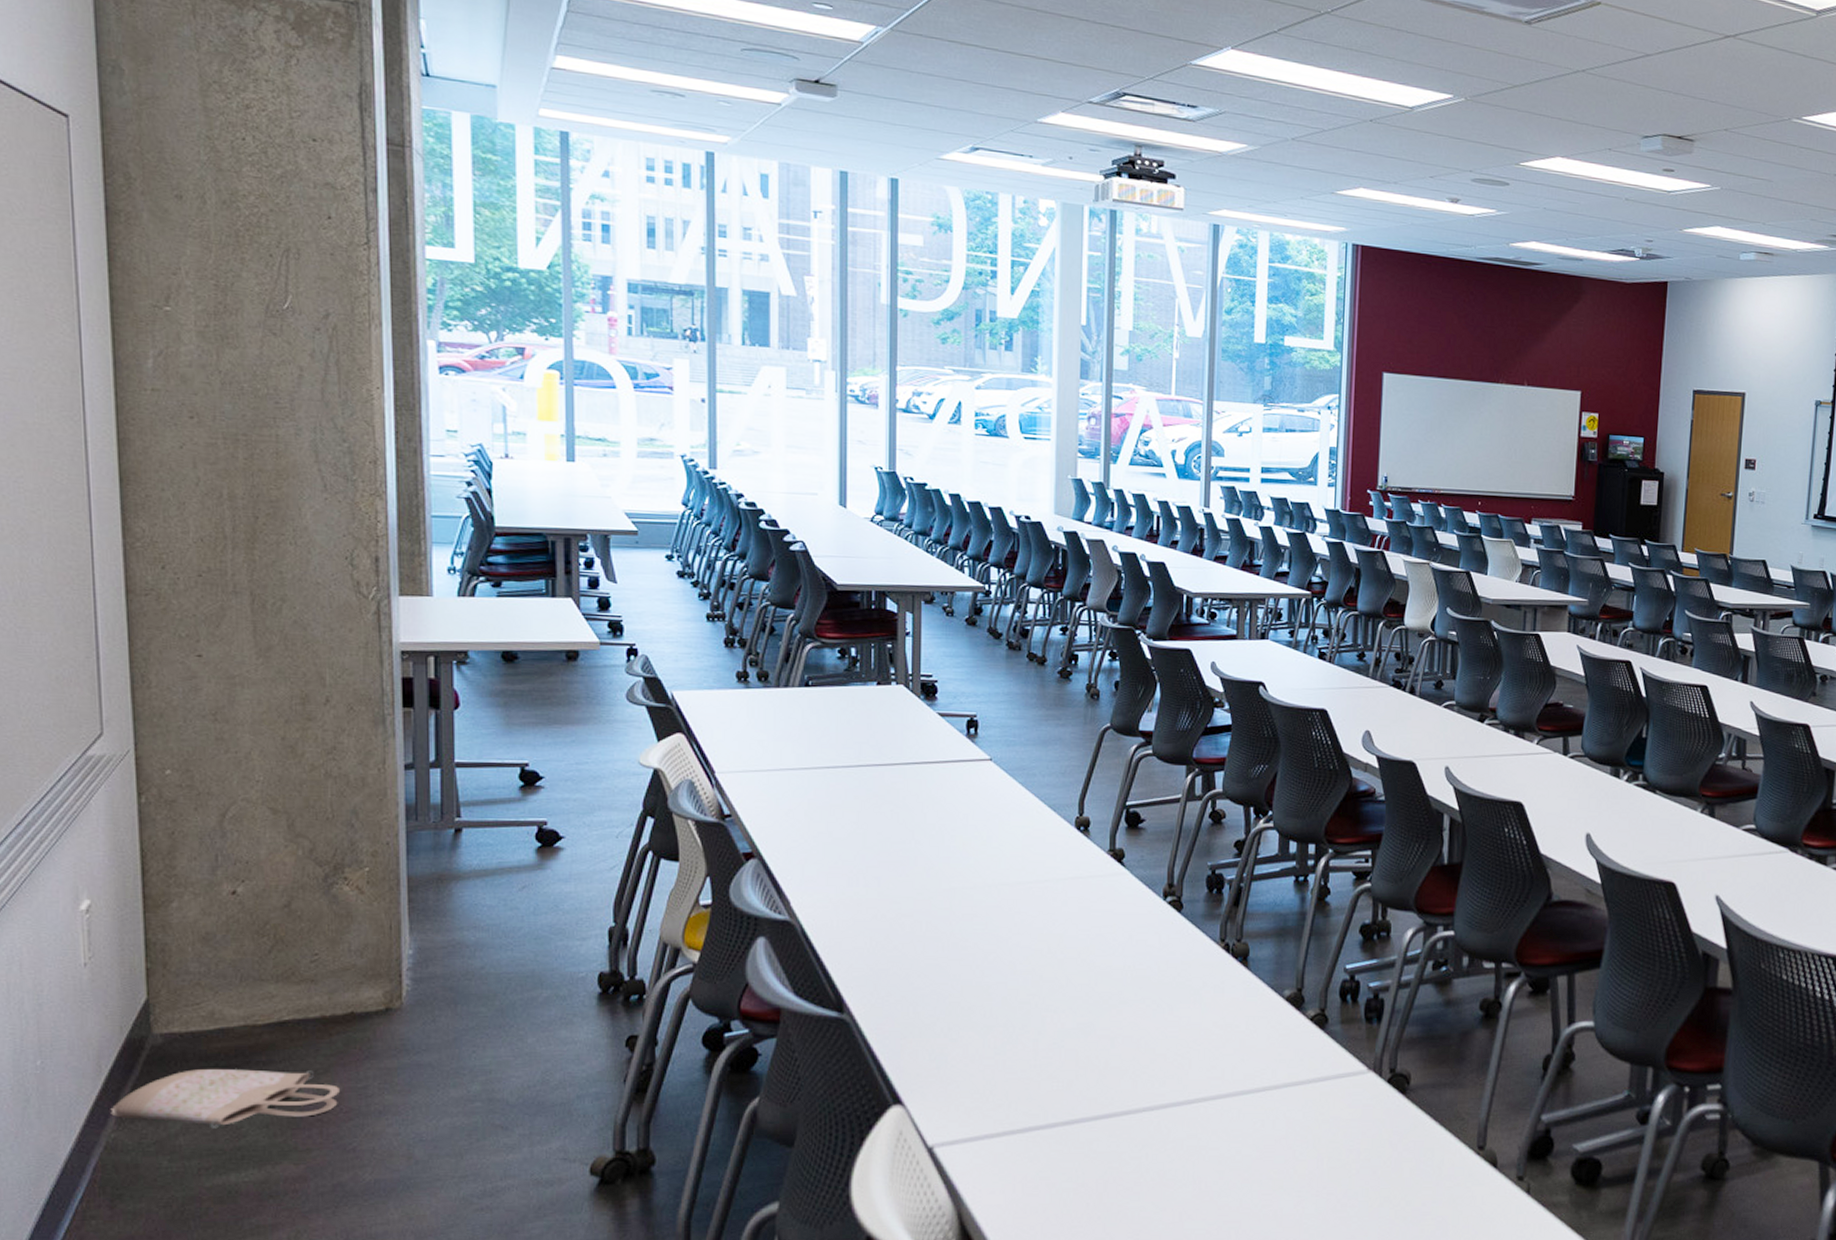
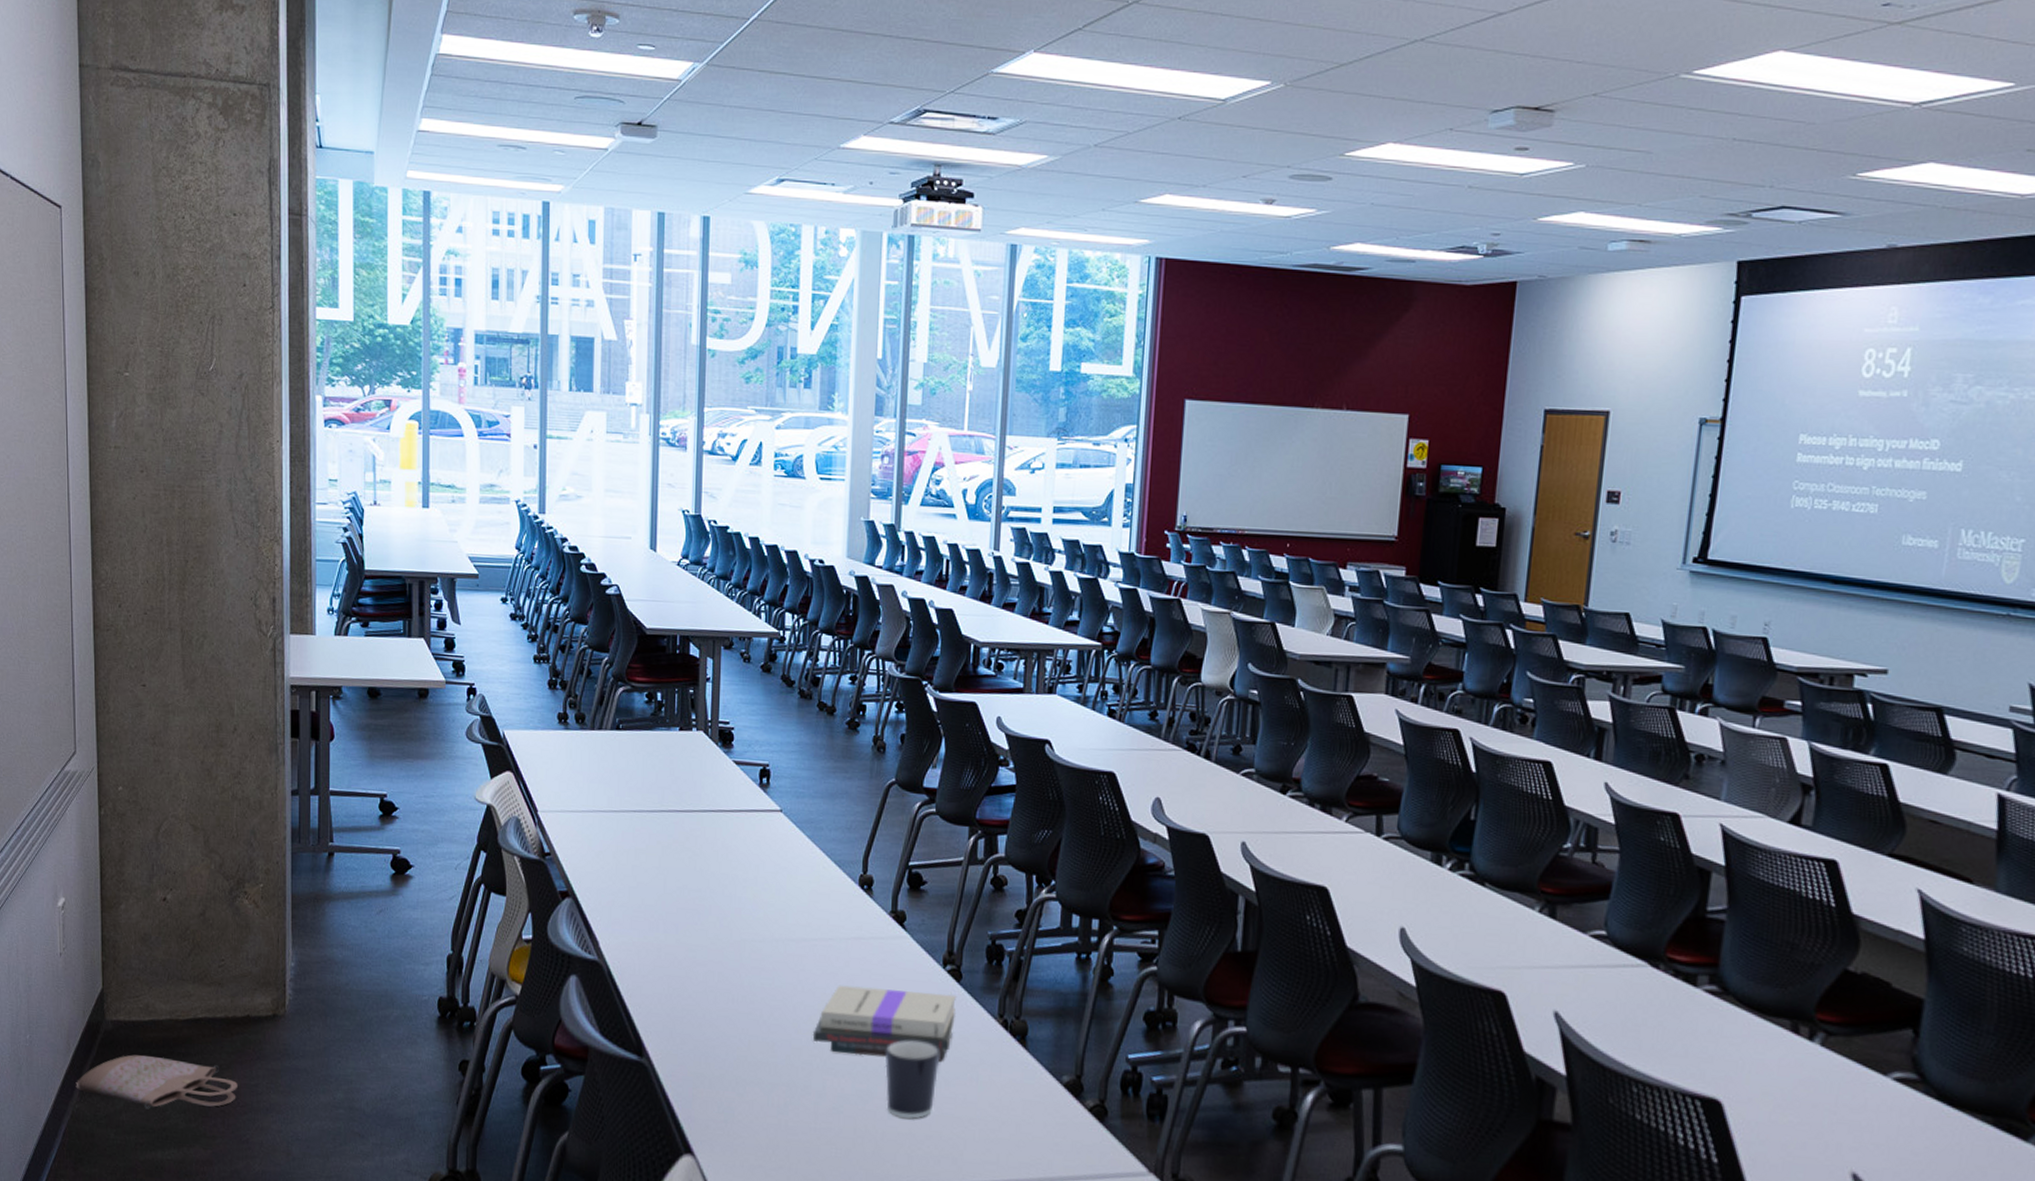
books: none [1030,923,1178,990] -> present [812,985,956,1061]
mug: none [1107,971,1163,1046] -> present [885,1040,941,1120]

